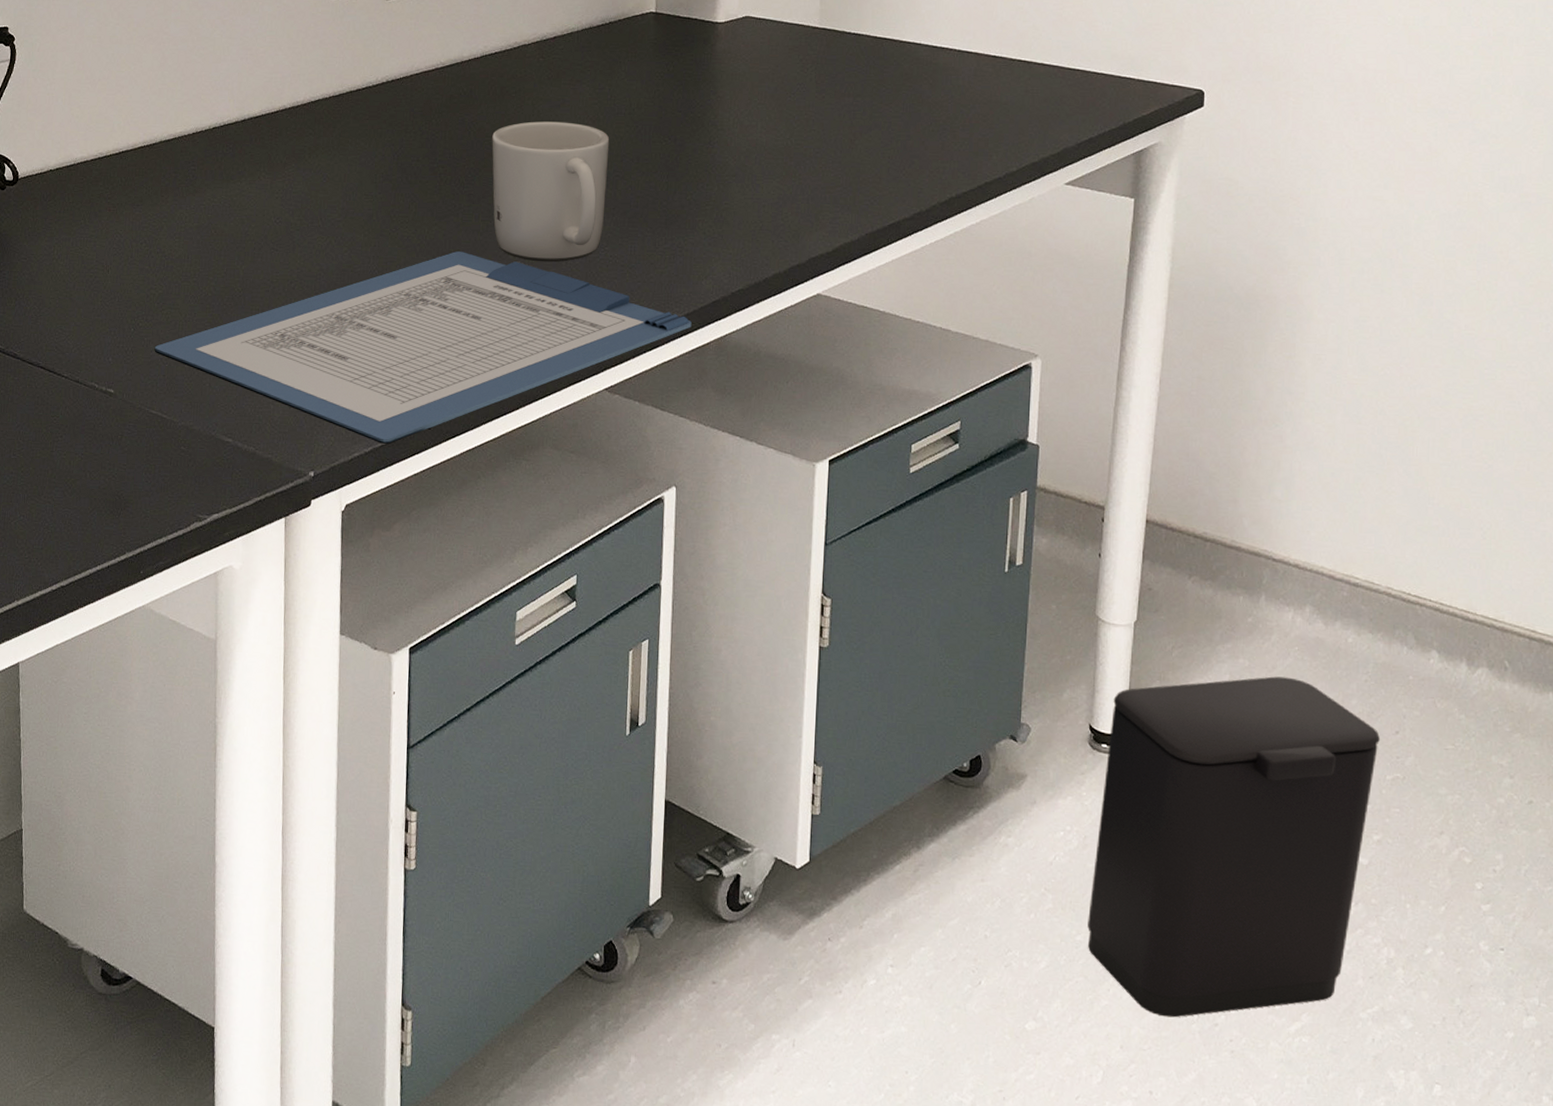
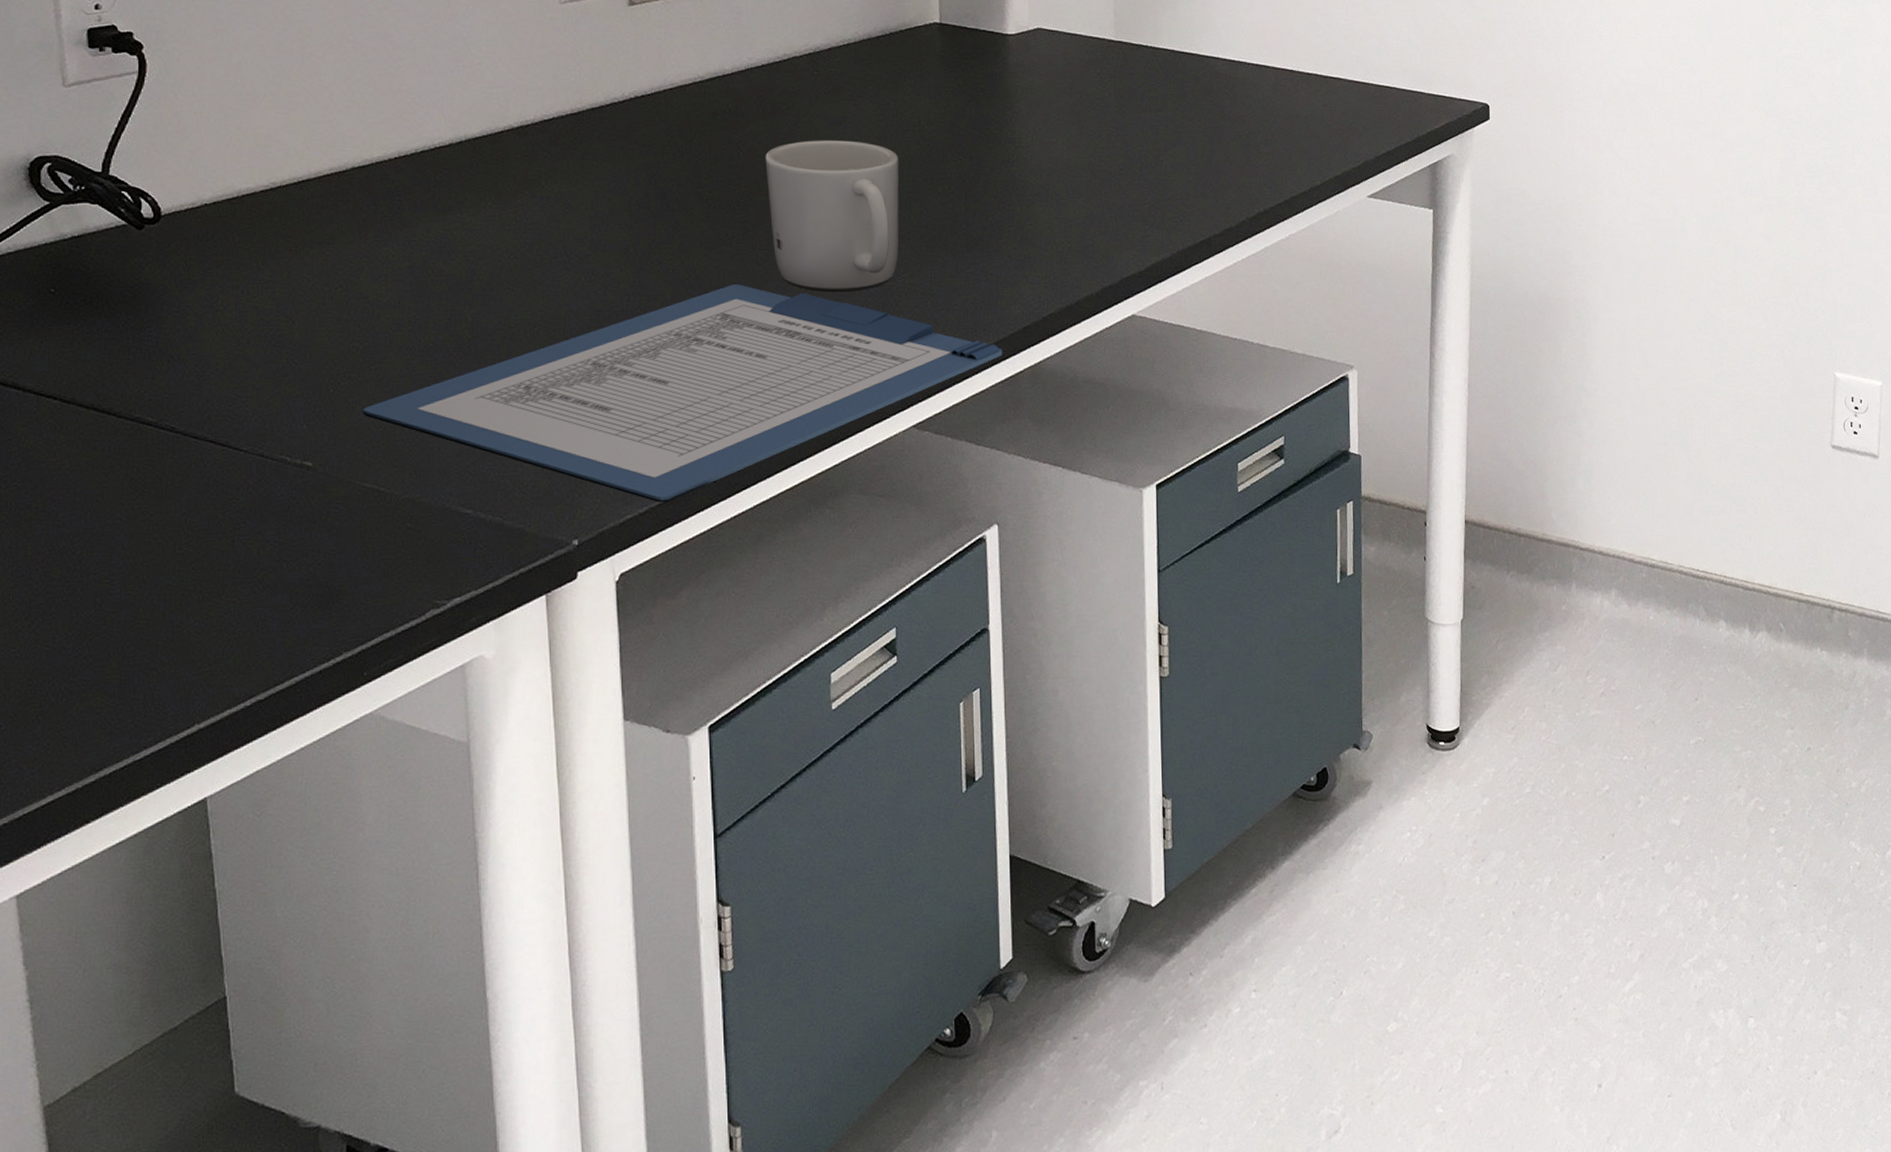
pedal bin: present [1088,676,1380,1018] -> none [1438,658,1682,997]

